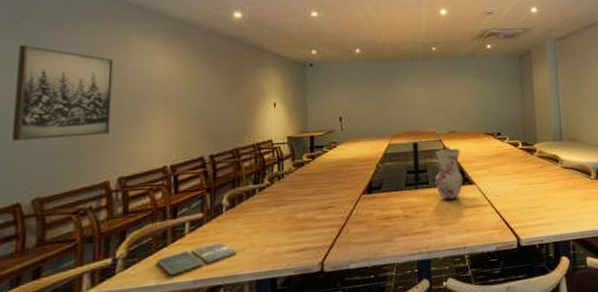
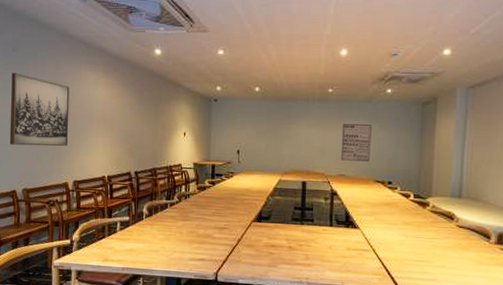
drink coaster: present [156,241,237,277] -> none [98,241,153,261]
vase: present [435,148,464,200] -> none [320,190,348,240]
wall art: none [448,79,478,117] -> present [340,124,372,162]

